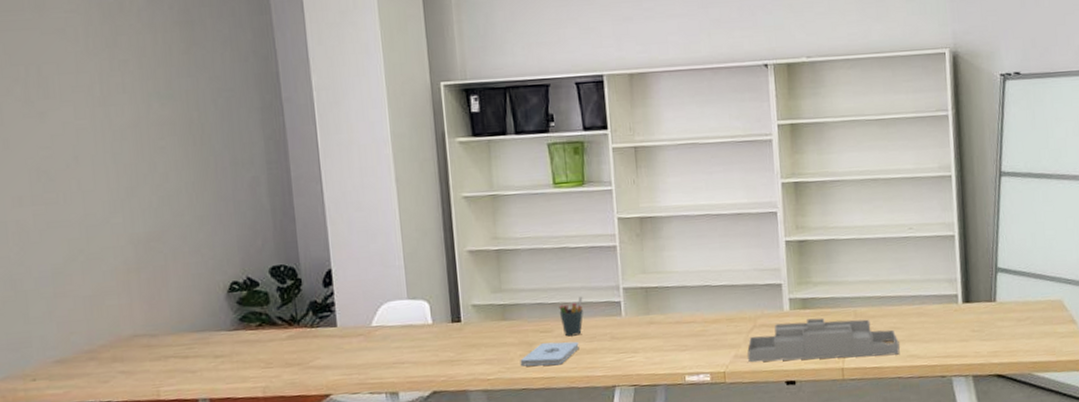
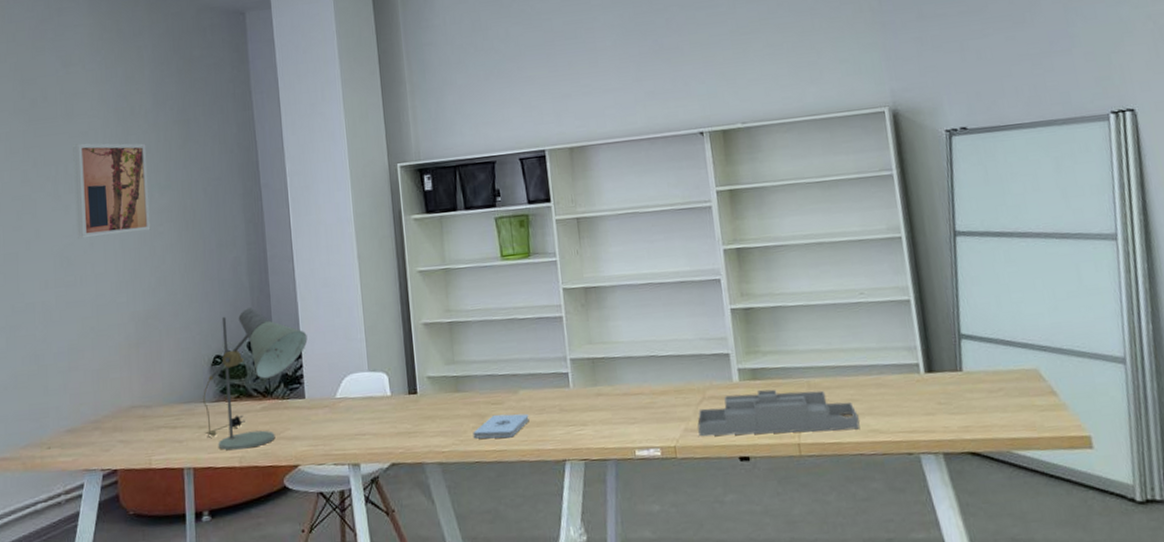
wall art: none [46,41,150,152] -> present [73,143,151,239]
desk lamp: none [218,231,339,380] -> present [203,307,308,451]
pen holder: present [559,296,583,337] -> none [508,367,533,409]

